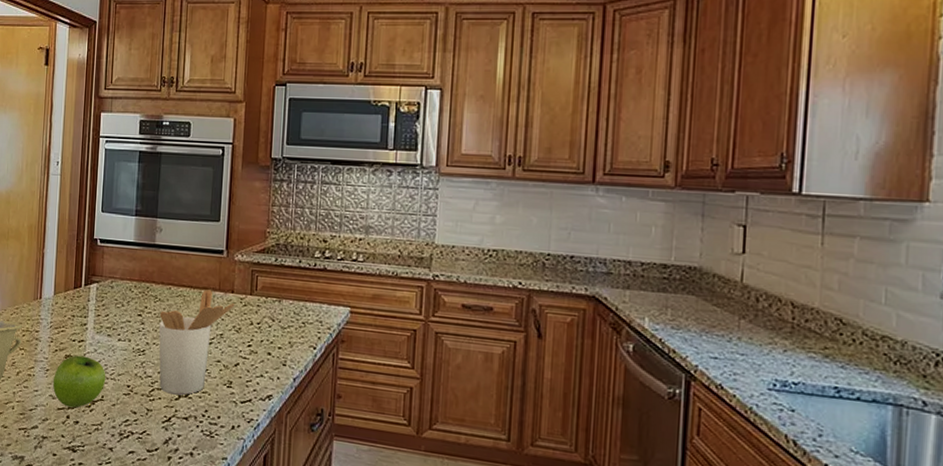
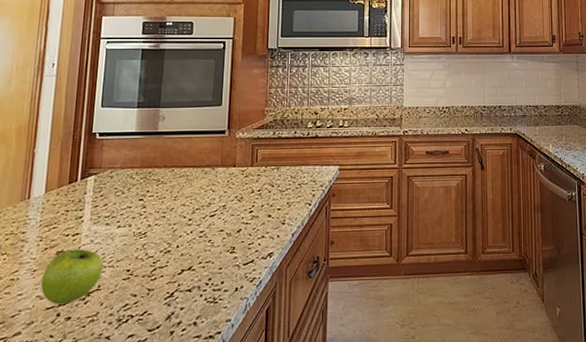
utensil holder: present [158,289,235,395] -> none [161,167,237,270]

